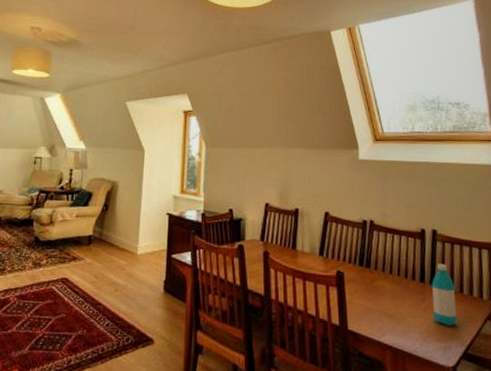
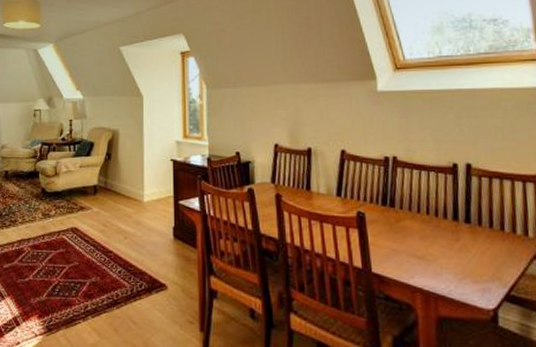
water bottle: present [431,263,458,326] -> none [466,200,498,266]

